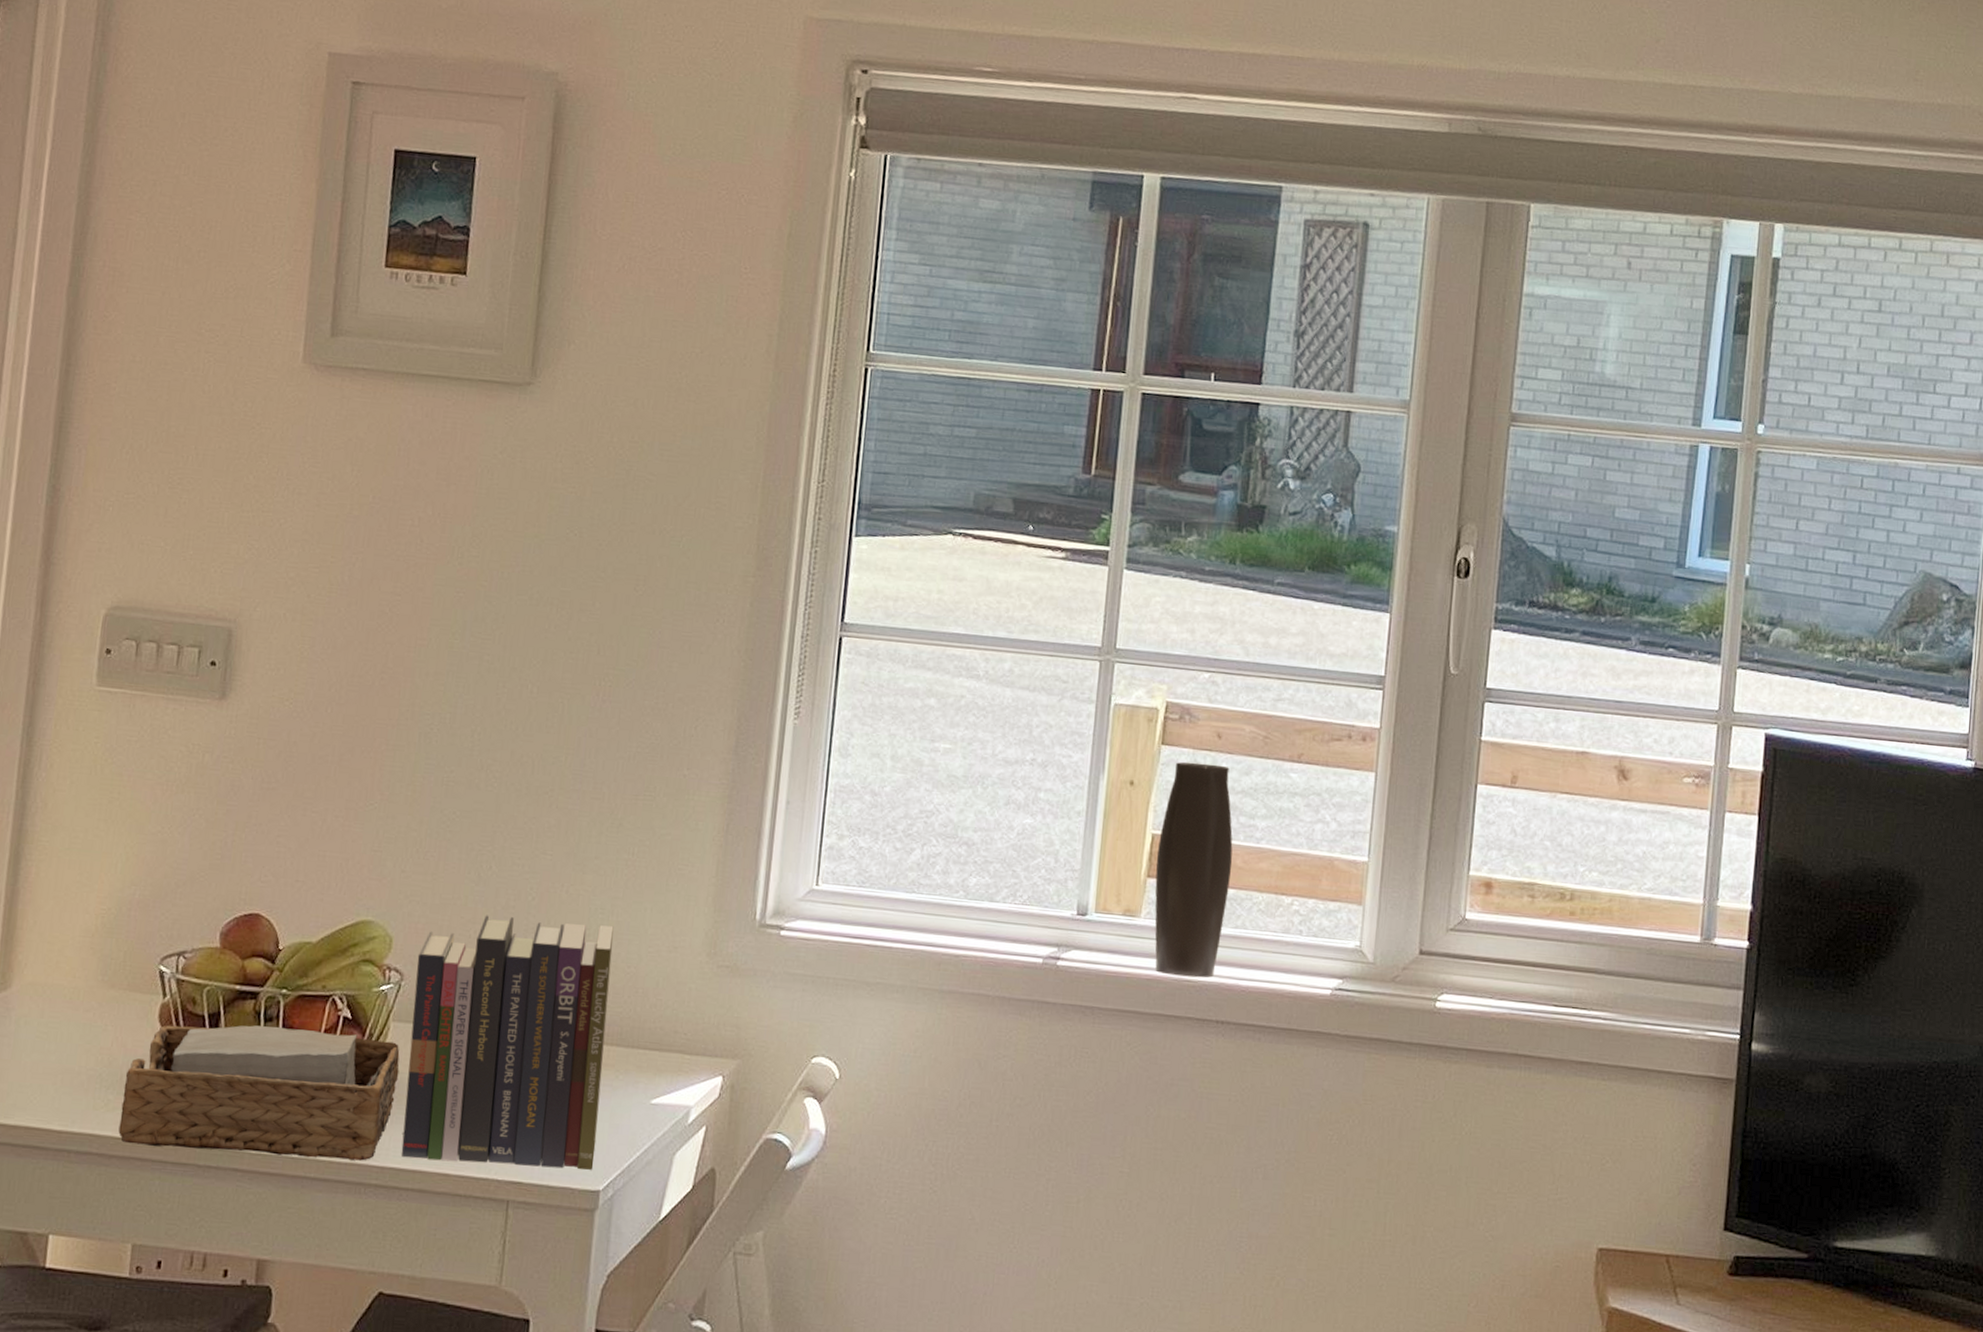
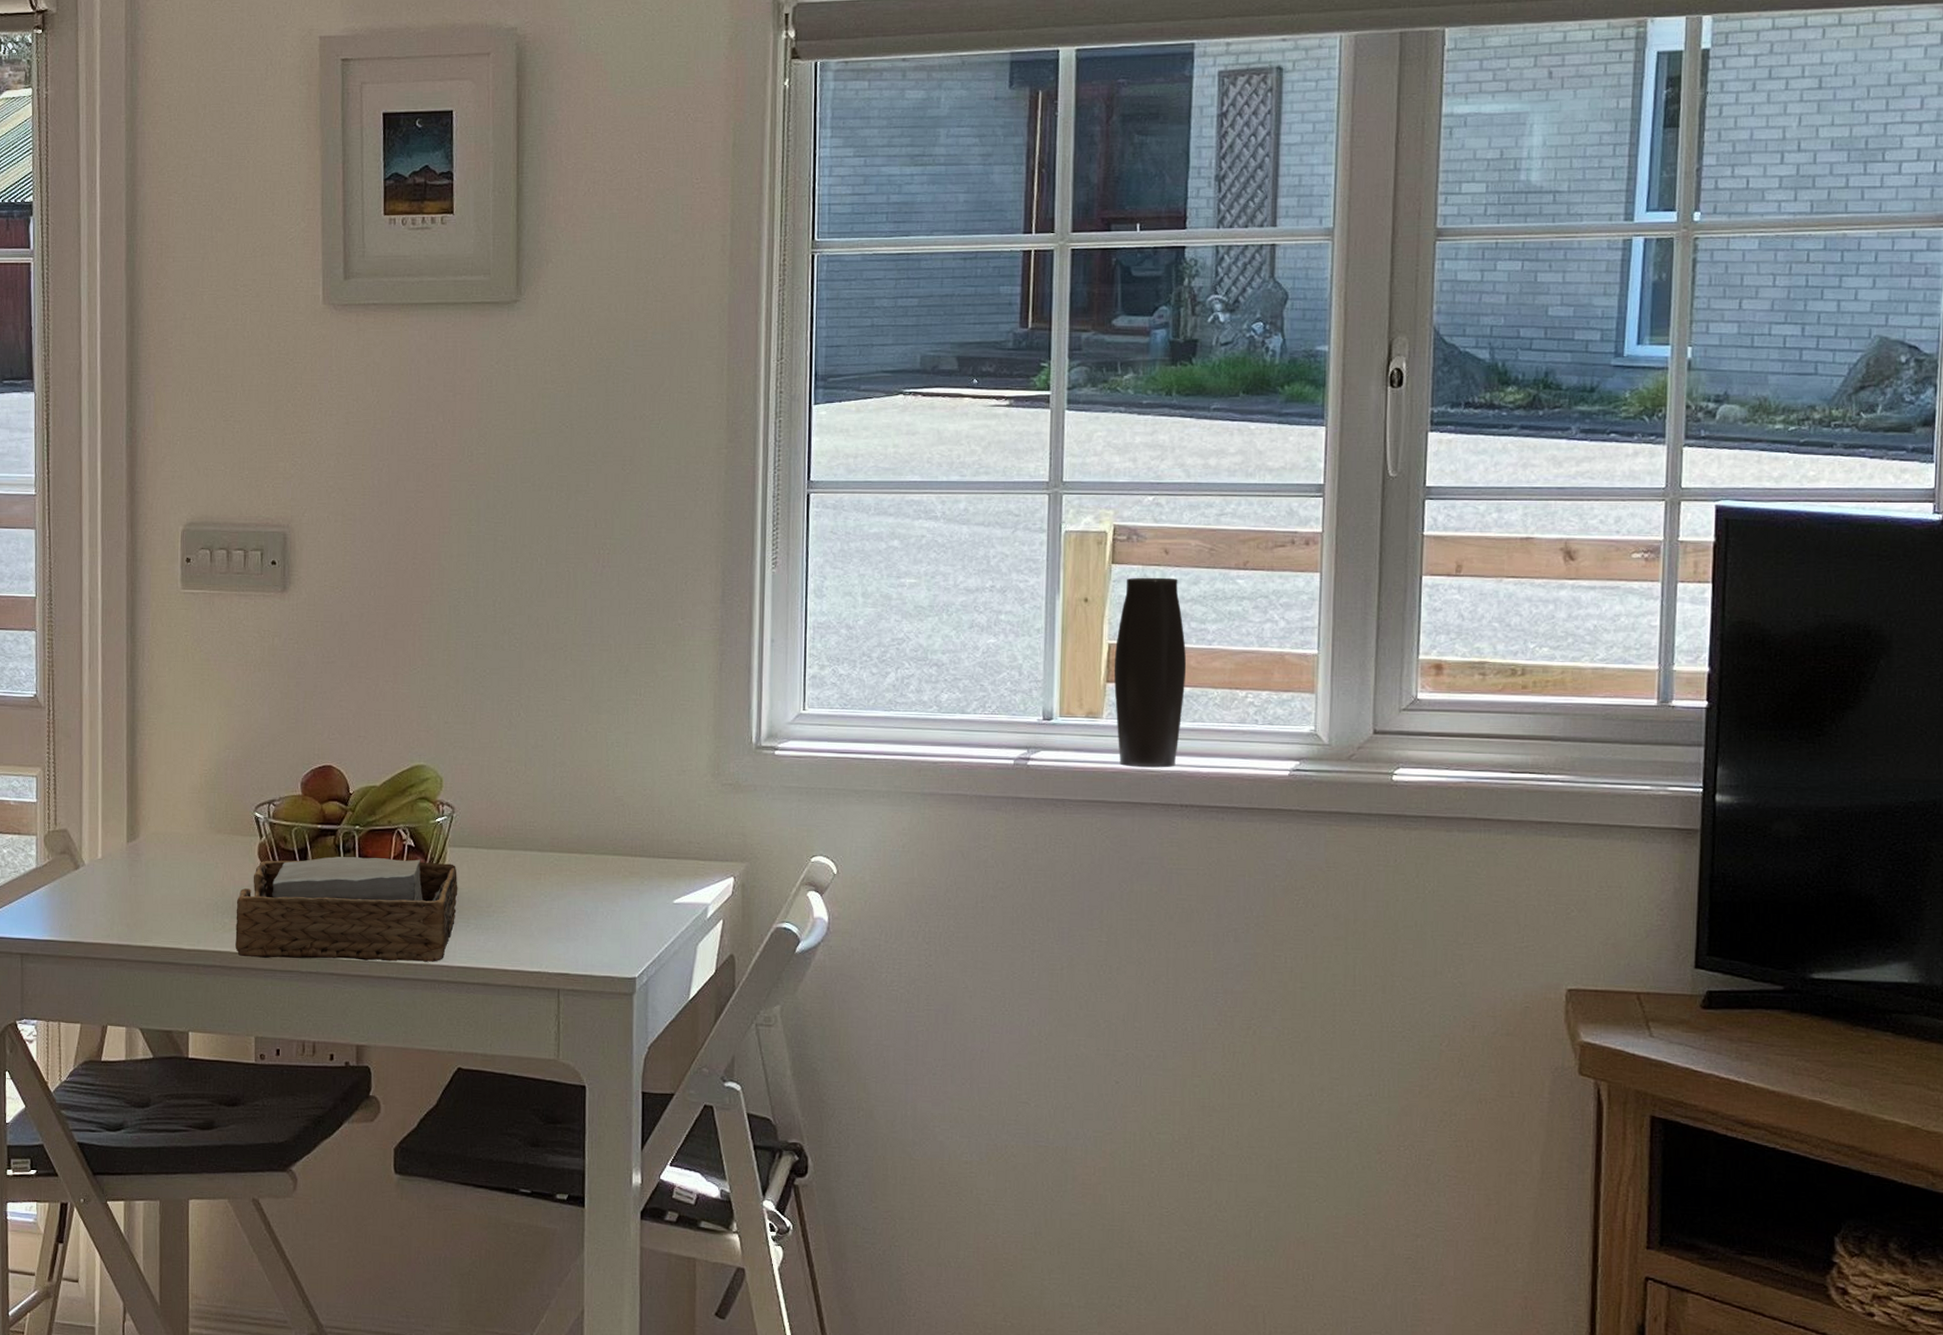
books: present [401,915,614,1170] -> none [464,754,630,961]

